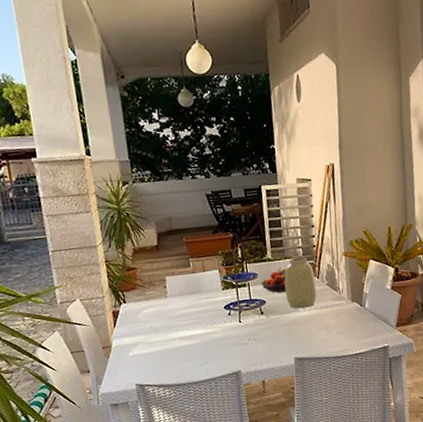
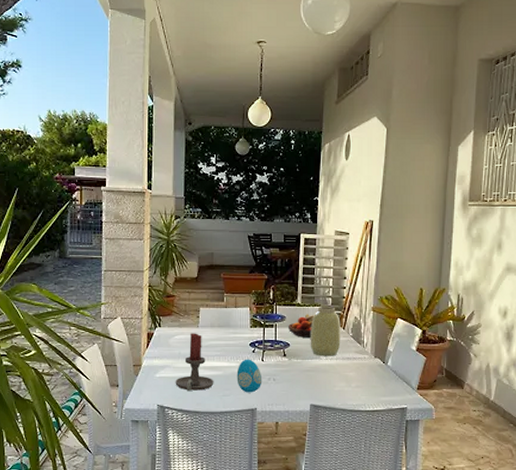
candle holder: none [151,304,193,366] -> present [175,333,214,392]
decorative egg: none [215,322,243,357] -> present [236,359,263,393]

